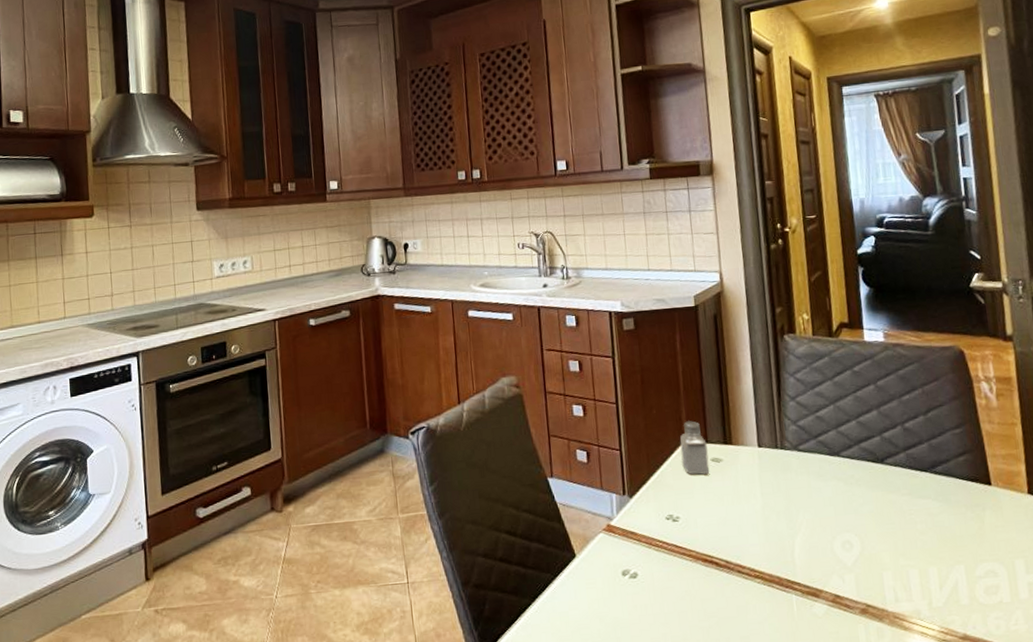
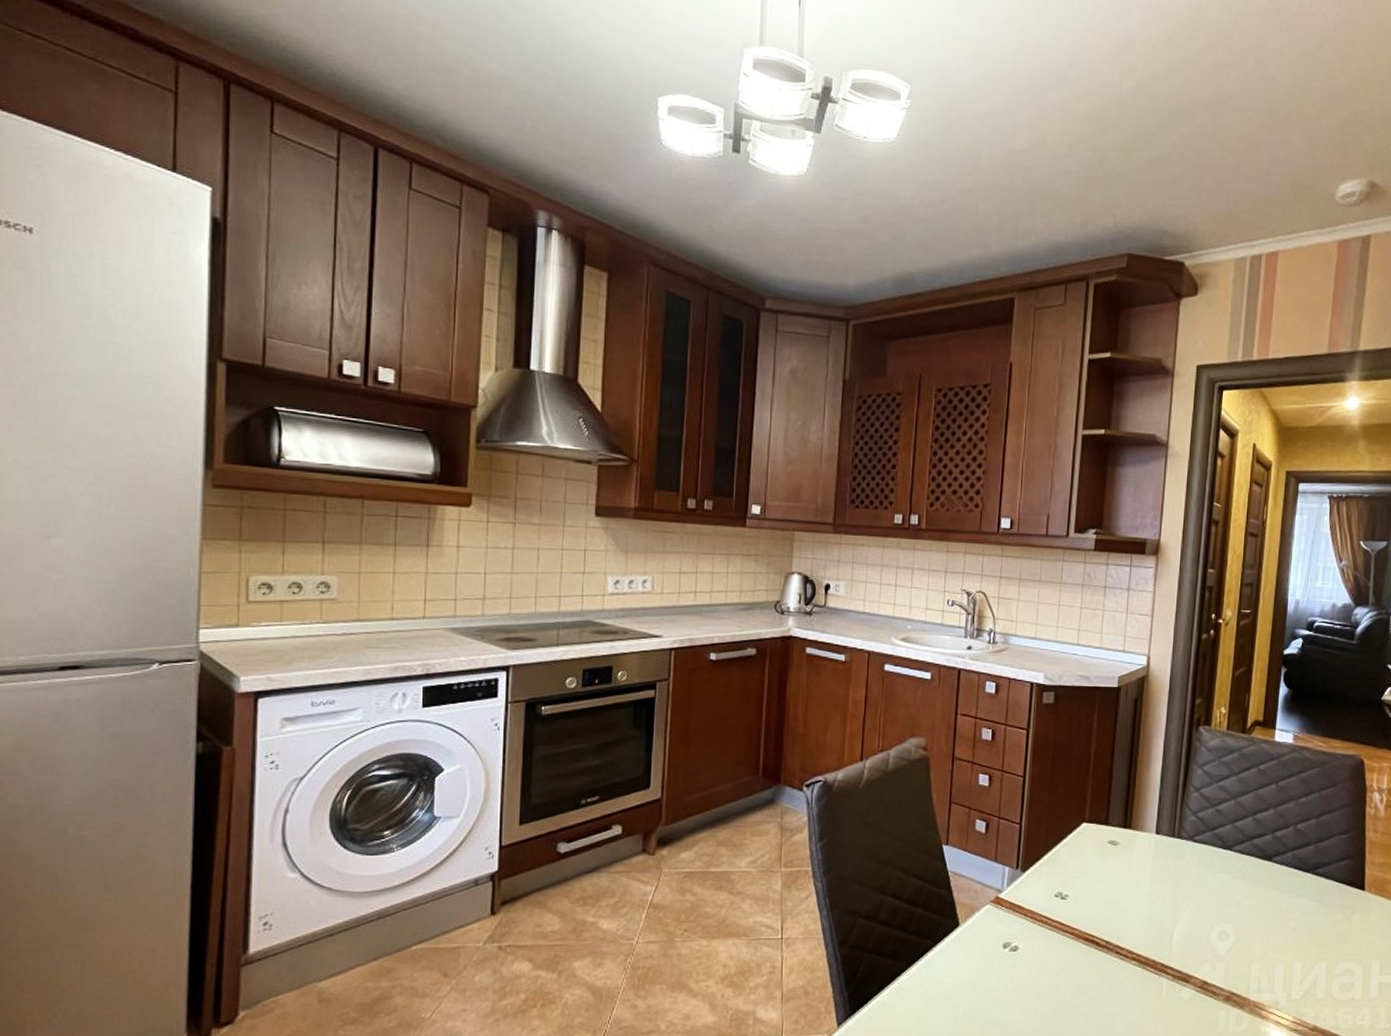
saltshaker: present [680,420,710,475] -> none [1079,801,1108,855]

